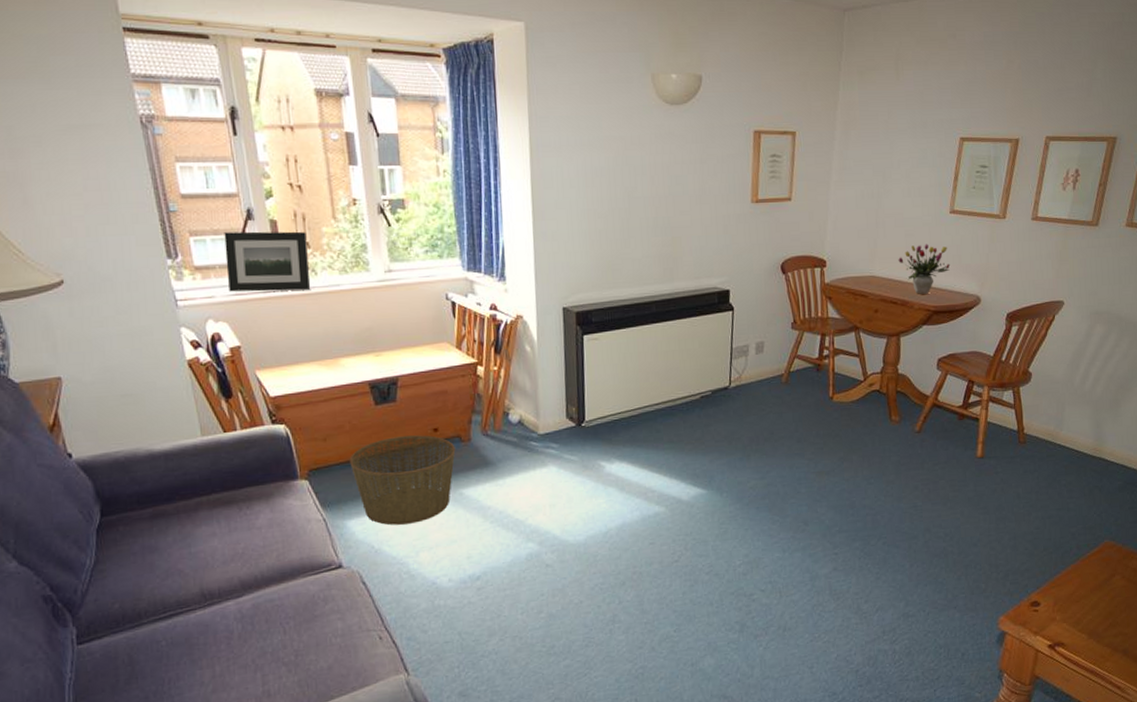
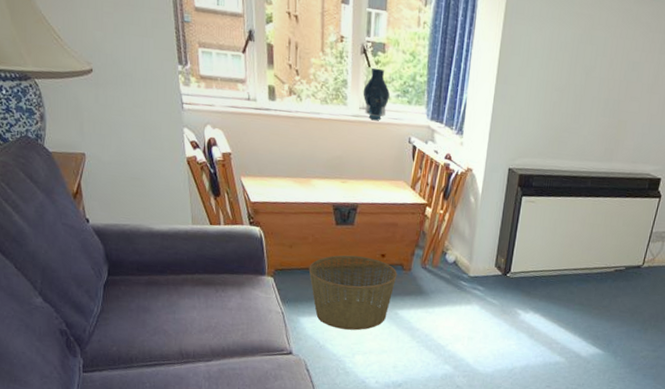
picture frame: present [224,231,311,292] -> none [226,48,297,114]
vase: none [386,226,417,281] -> present [363,67,390,120]

